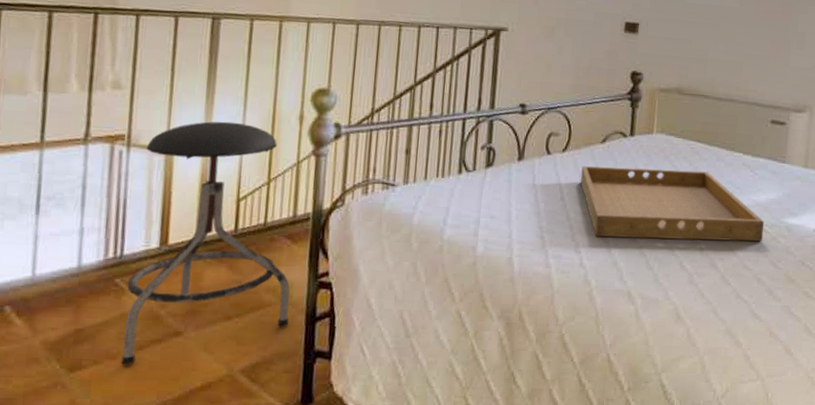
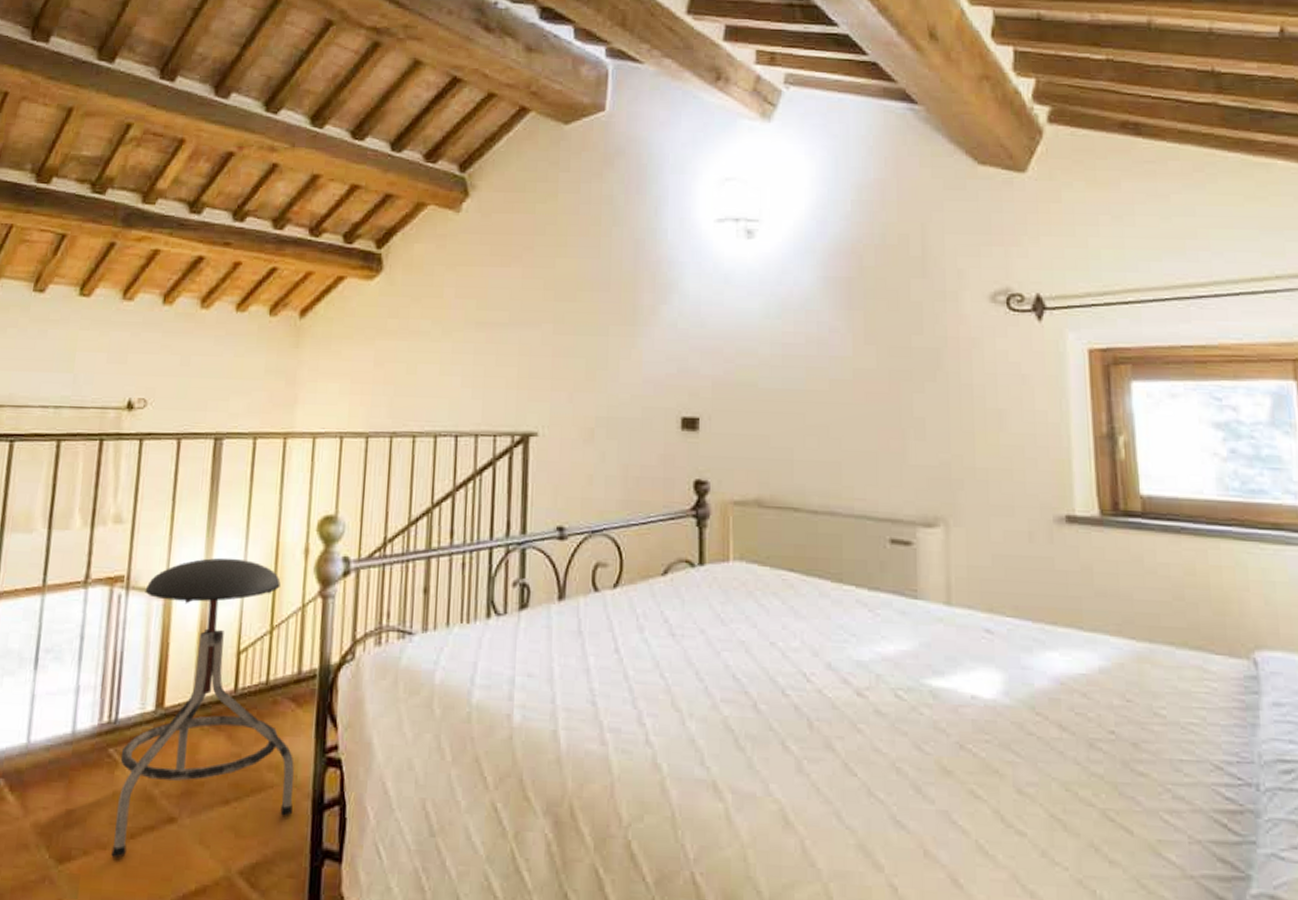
tray: present [581,166,765,242] -> none [639,606,898,713]

